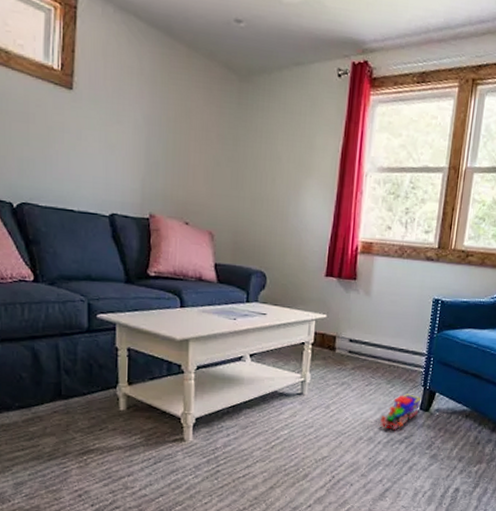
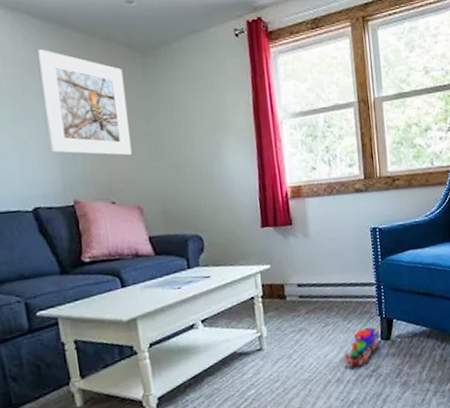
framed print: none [137,55,219,180] -> present [38,49,132,156]

